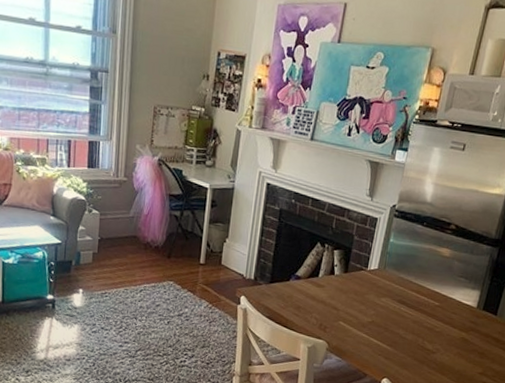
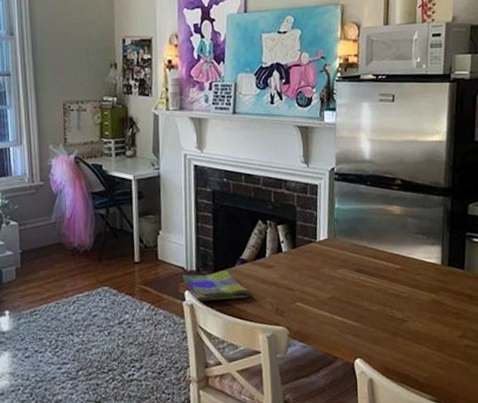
dish towel: none [241,282,300,311] -> present [183,270,251,302]

